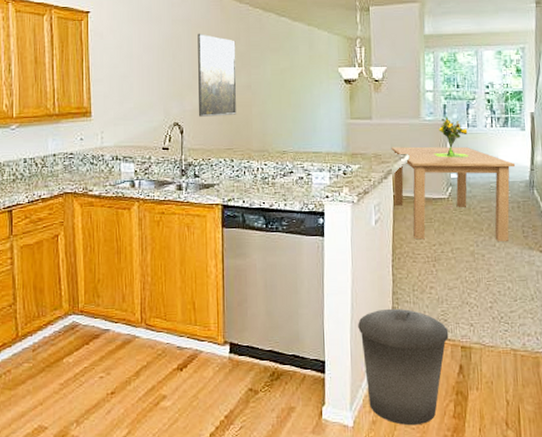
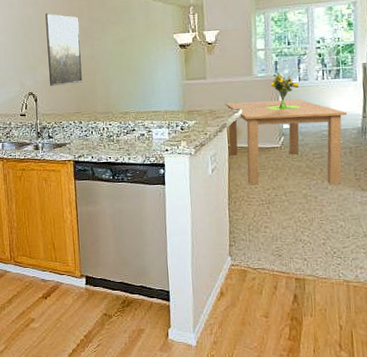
trash can: present [358,308,449,426] -> none [198,245,284,346]

